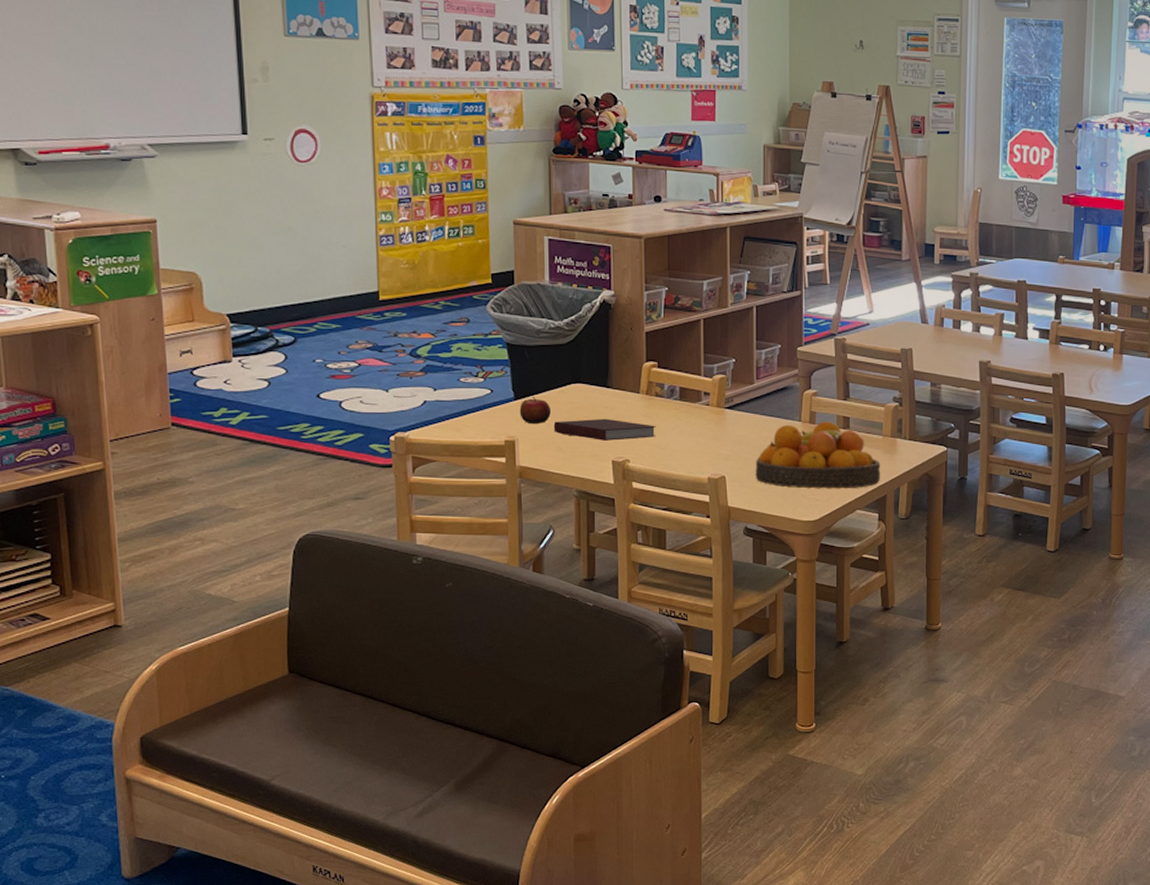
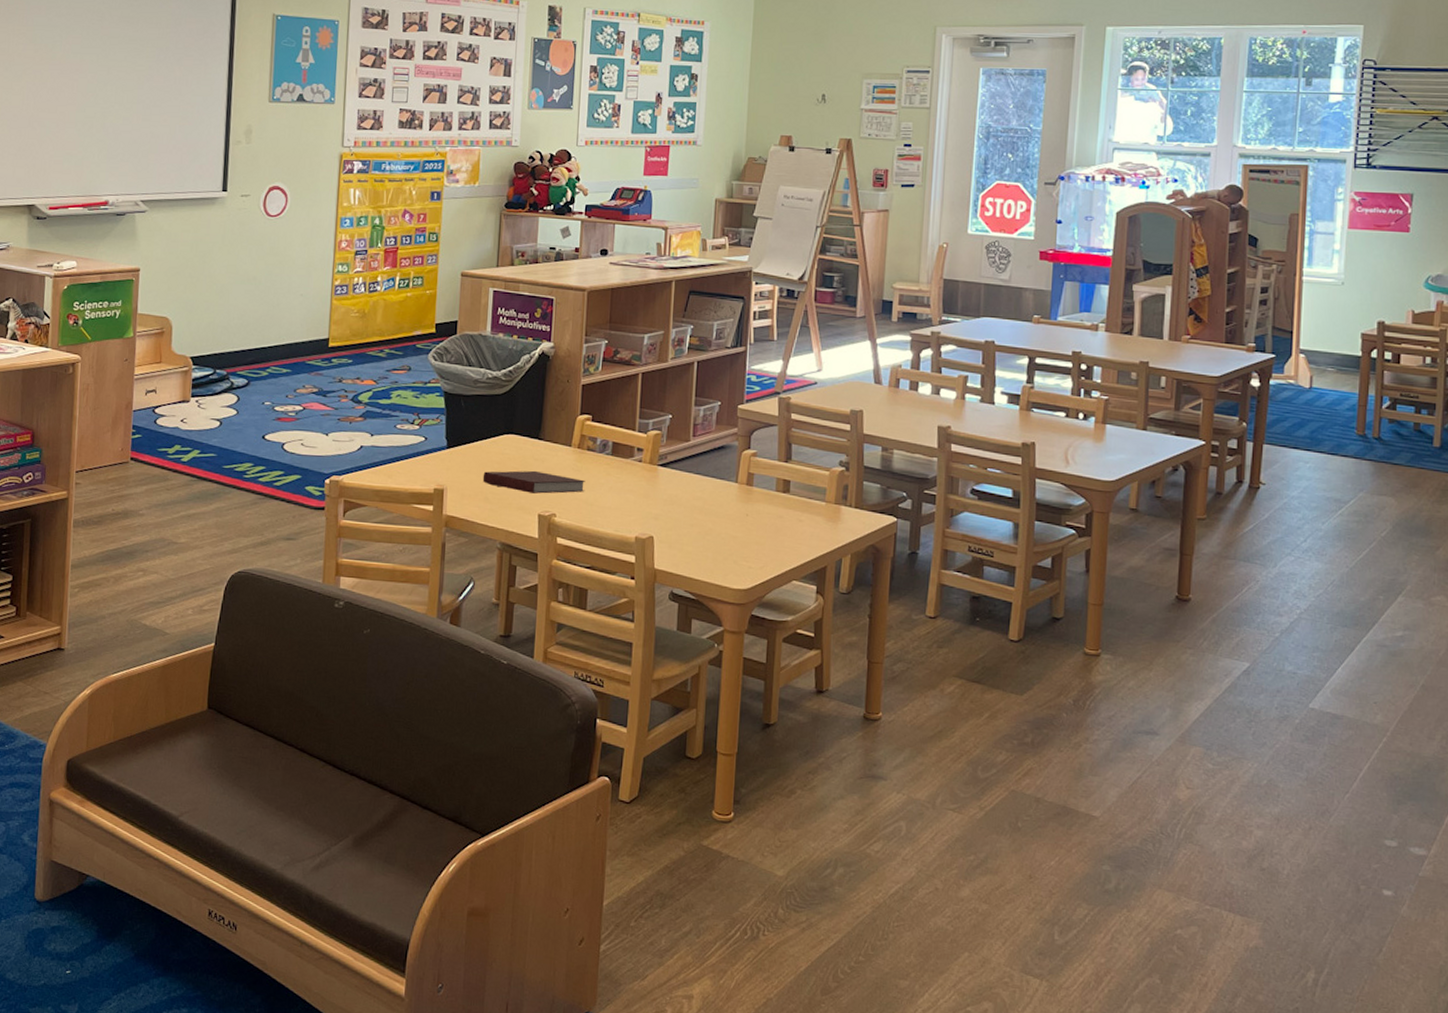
apple: present [519,397,551,425] -> none [451,446,481,474]
fruit bowl: present [755,421,881,489] -> none [685,483,822,558]

